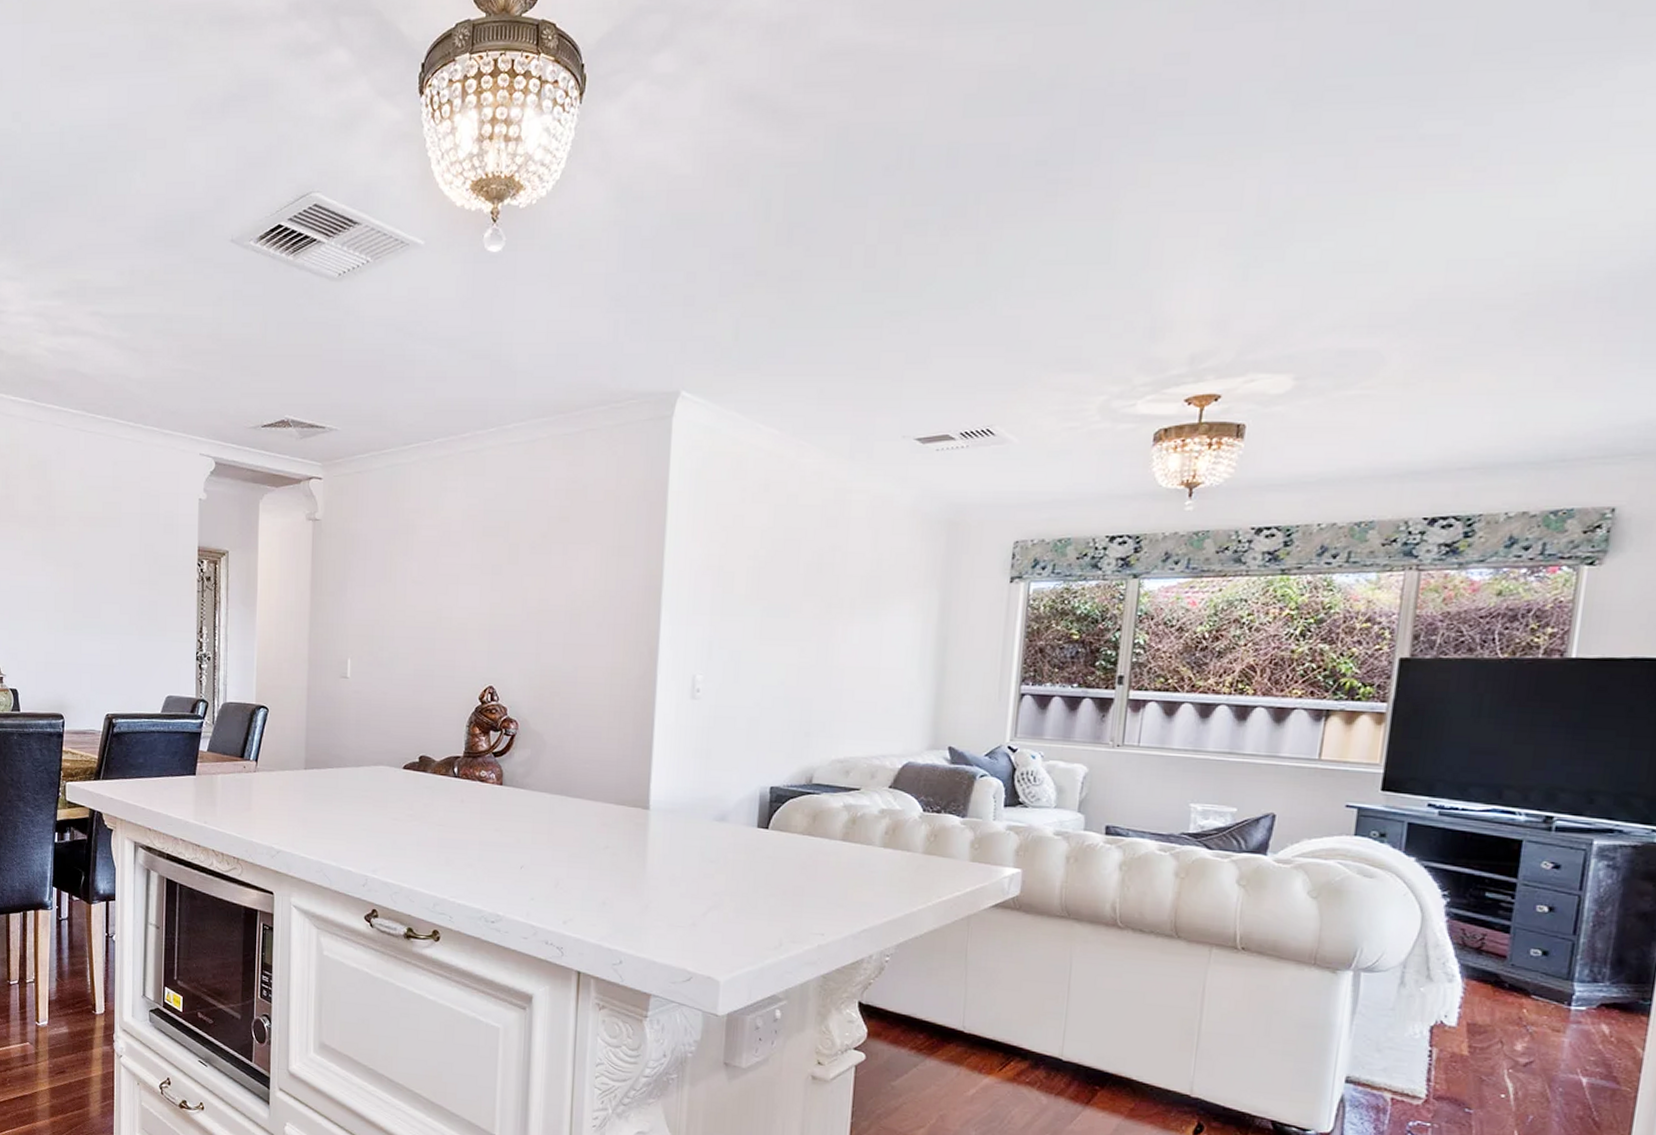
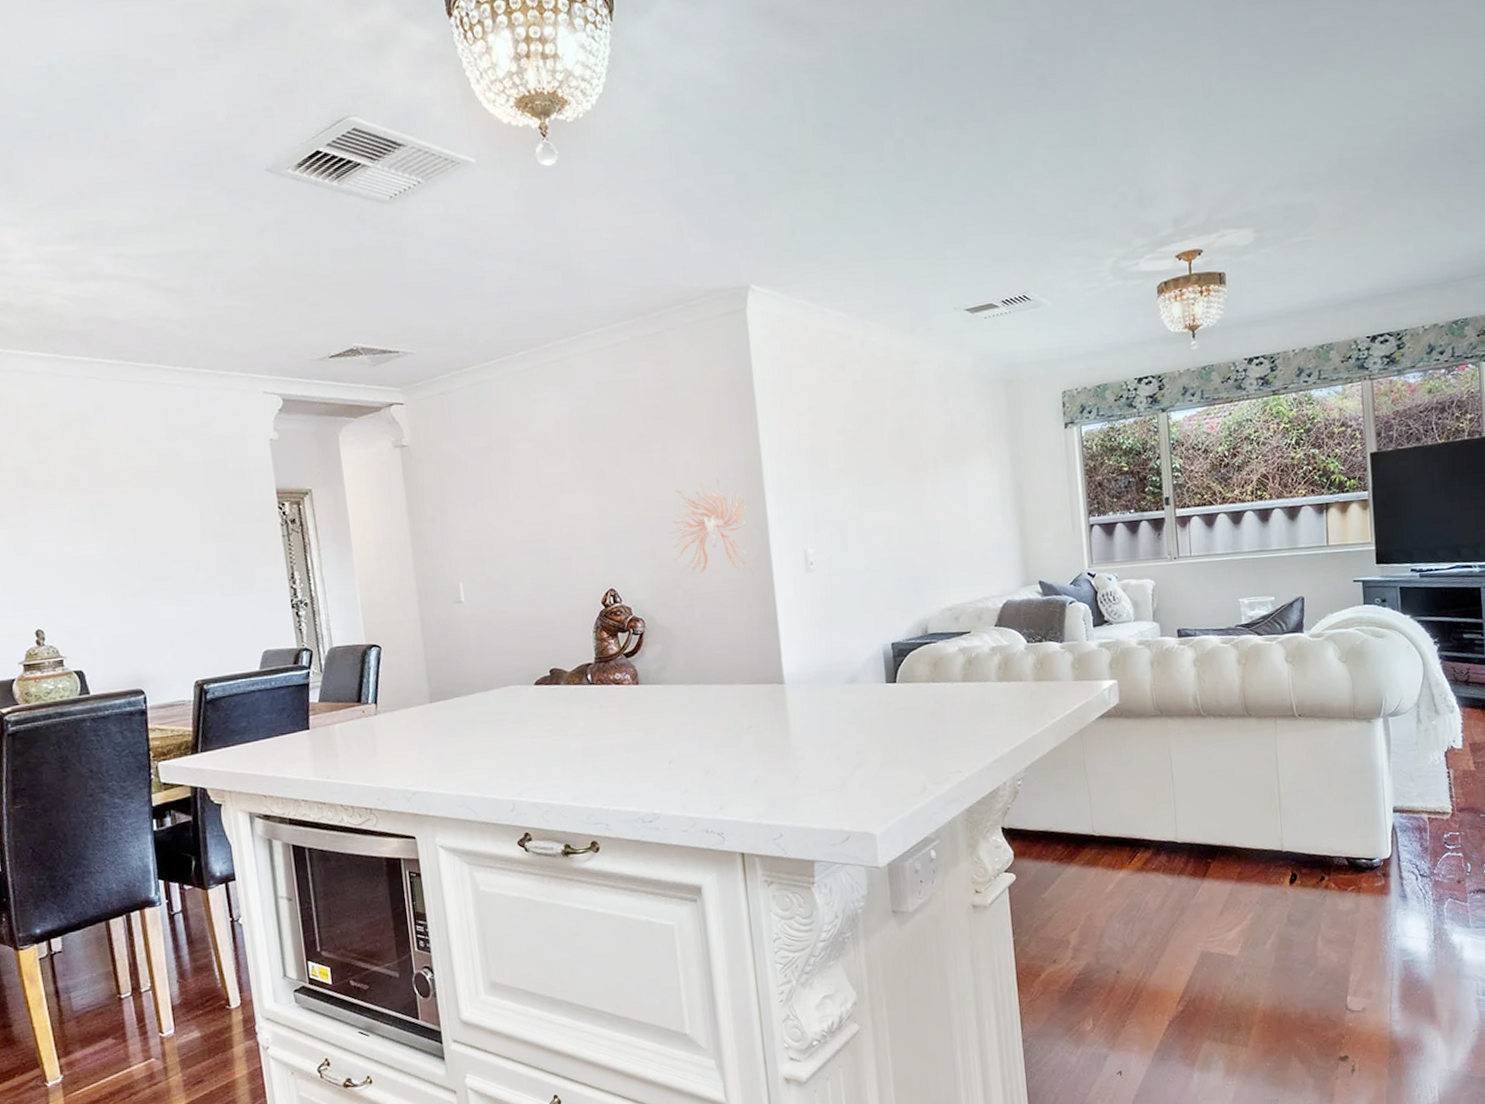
wall sculpture: none [555,587,640,693] -> present [668,476,754,577]

